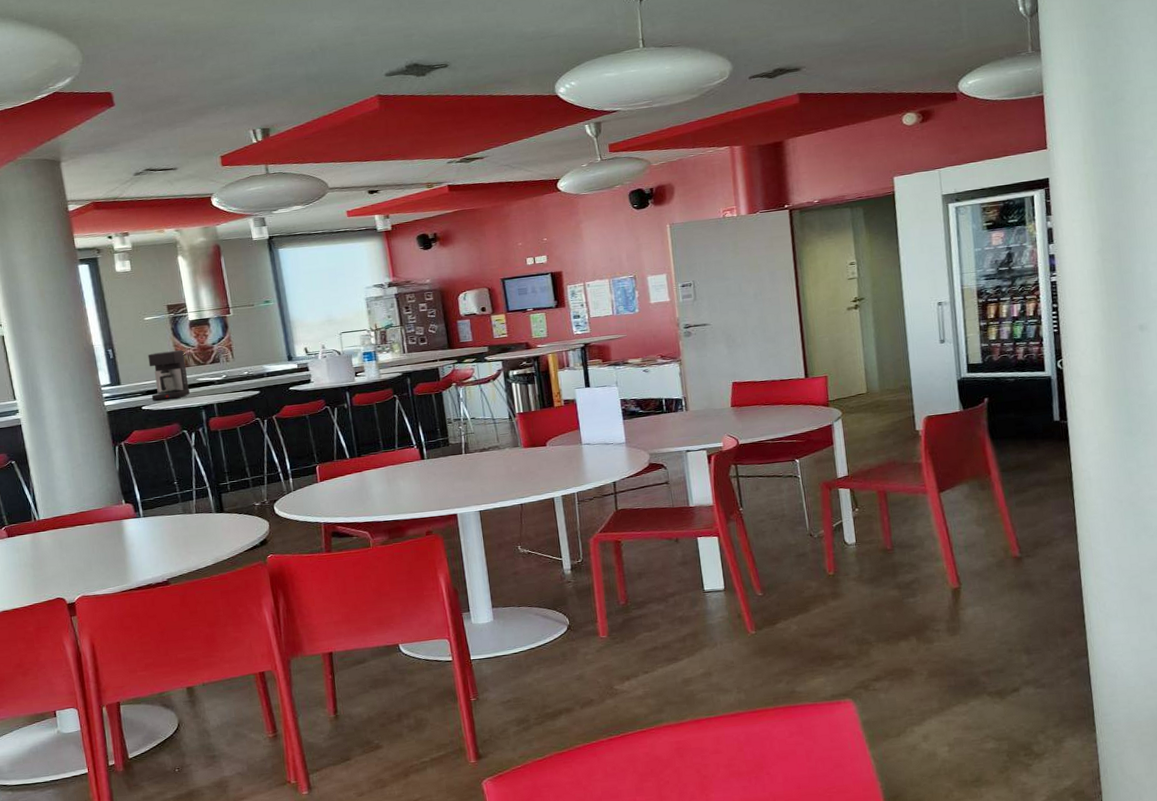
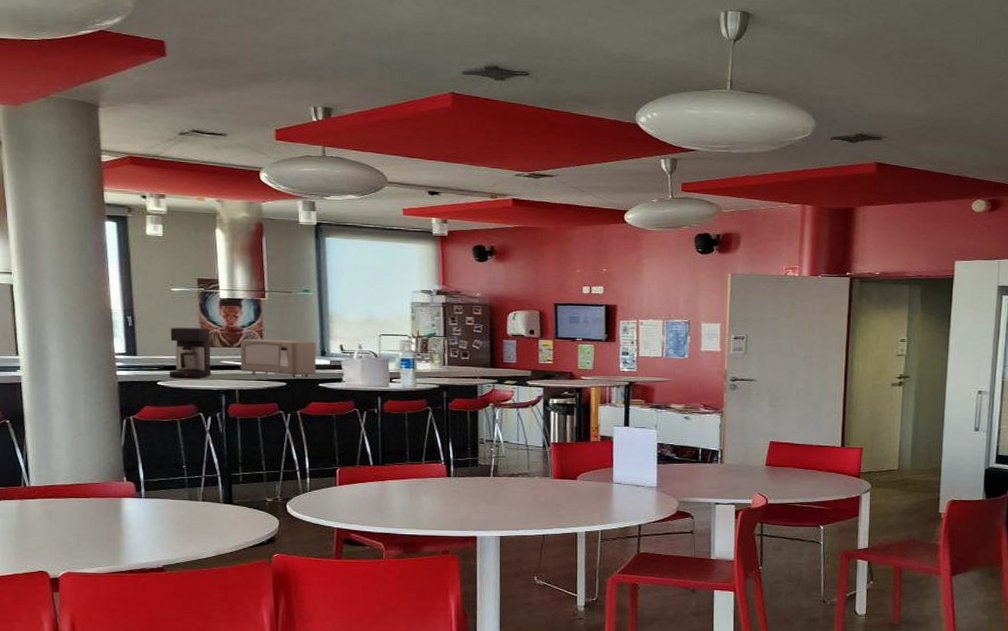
microwave: none [213,348,286,388] -> present [241,338,317,377]

